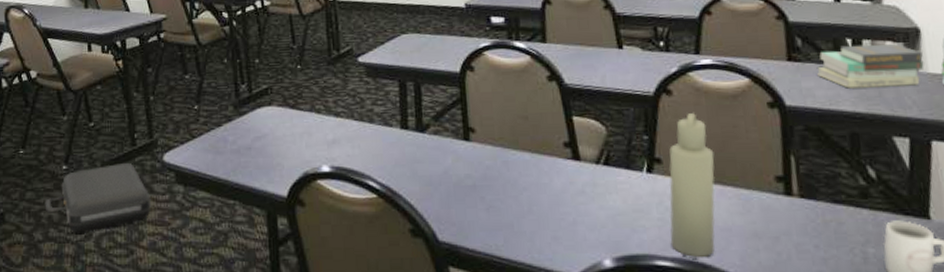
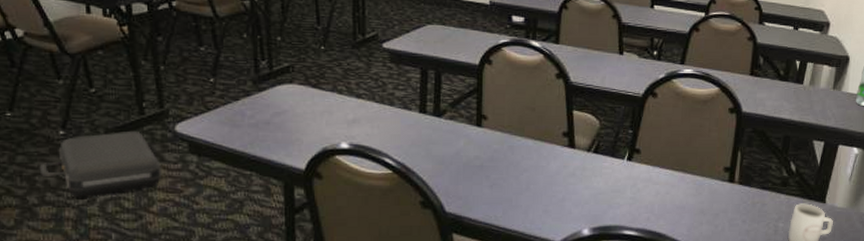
bottle: present [669,113,715,258] -> none [637,113,682,229]
books: present [817,44,924,89] -> none [770,66,847,102]

